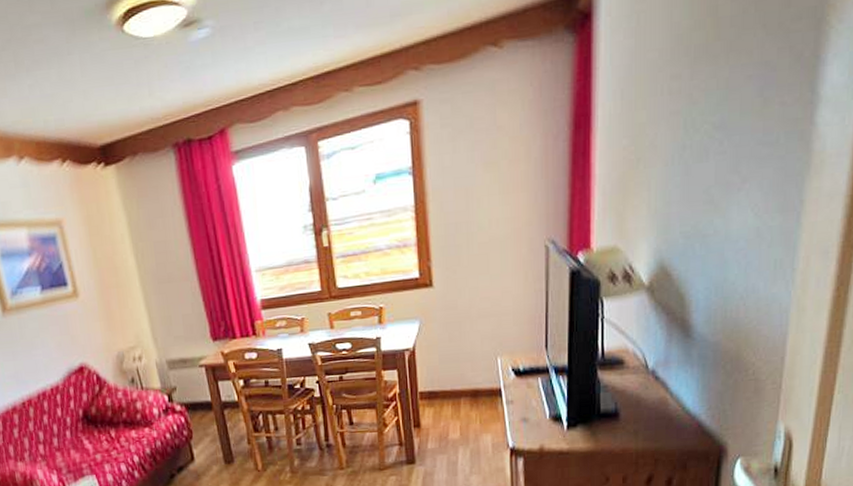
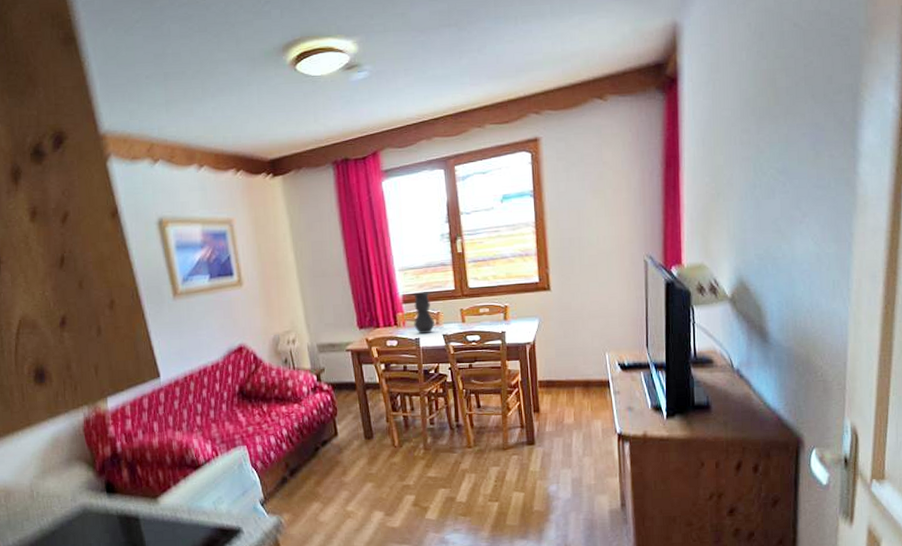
vase: none [272,294,299,343] -> present [412,292,435,333]

